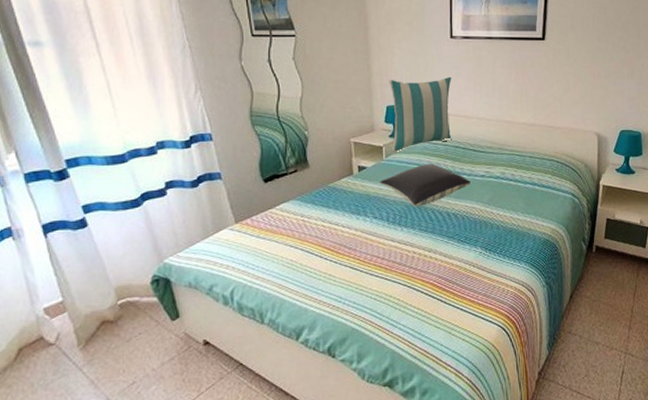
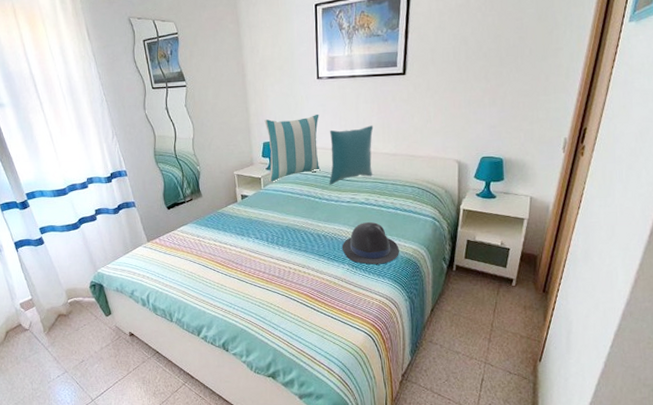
pillow: present [380,164,471,207] -> none [259,192,338,229]
pillow: none [461,92,511,157] -> present [329,125,374,185]
hat: none [474,198,537,247] -> present [342,221,399,265]

